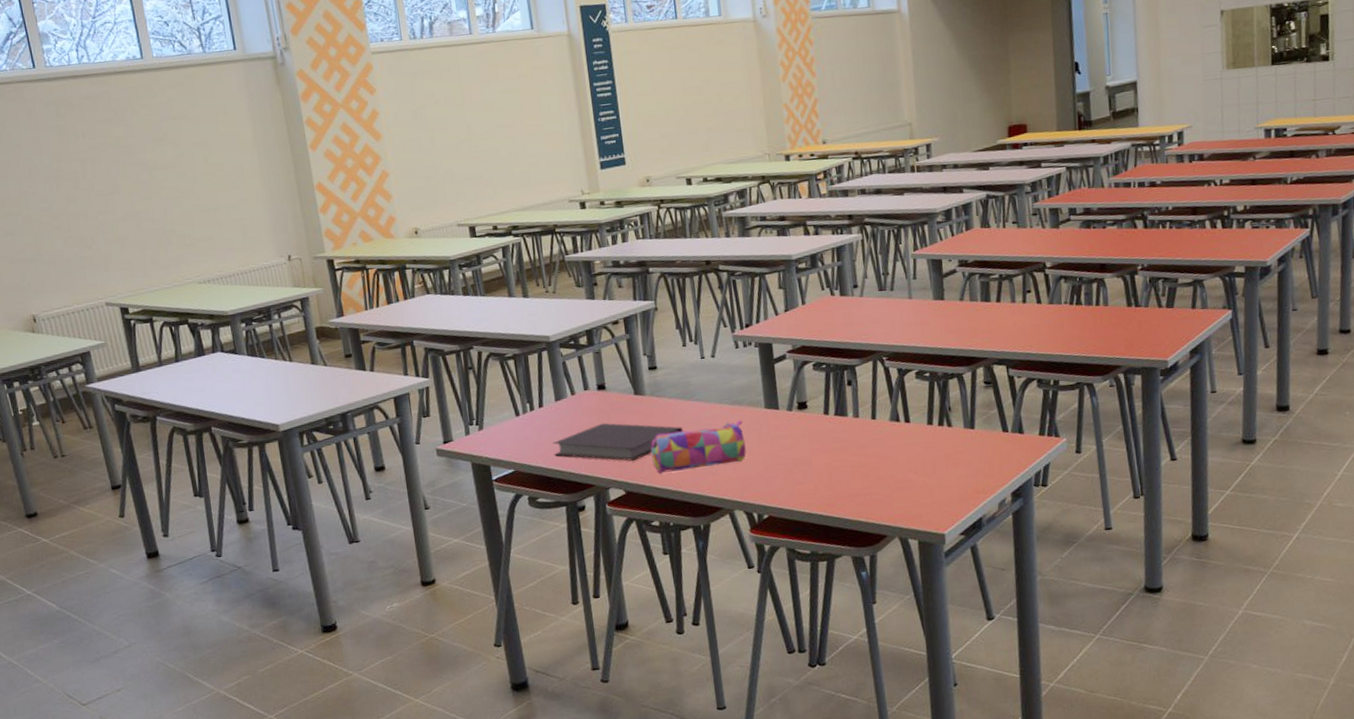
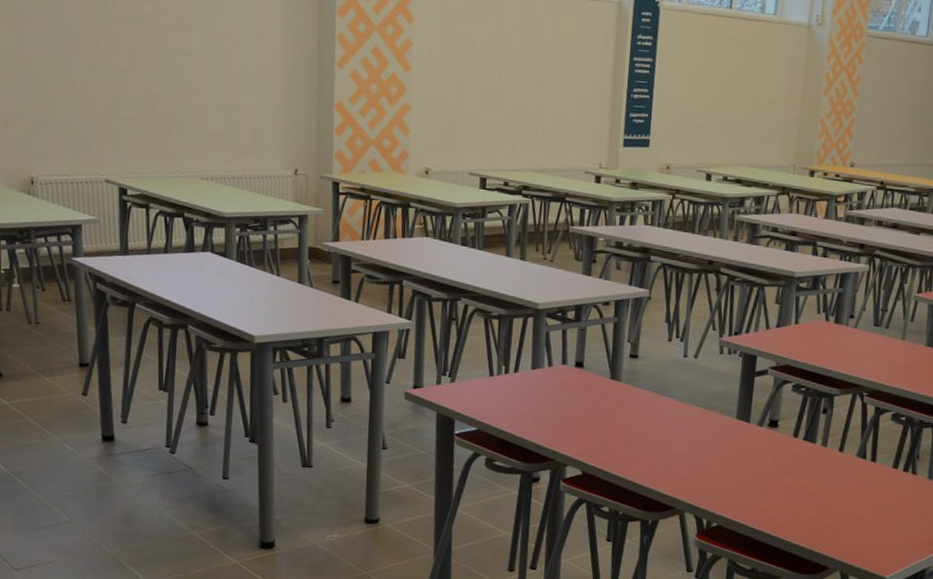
notebook: present [553,423,684,461] -> none [520,400,652,444]
pencil case: present [650,420,746,474] -> none [614,422,712,466]

